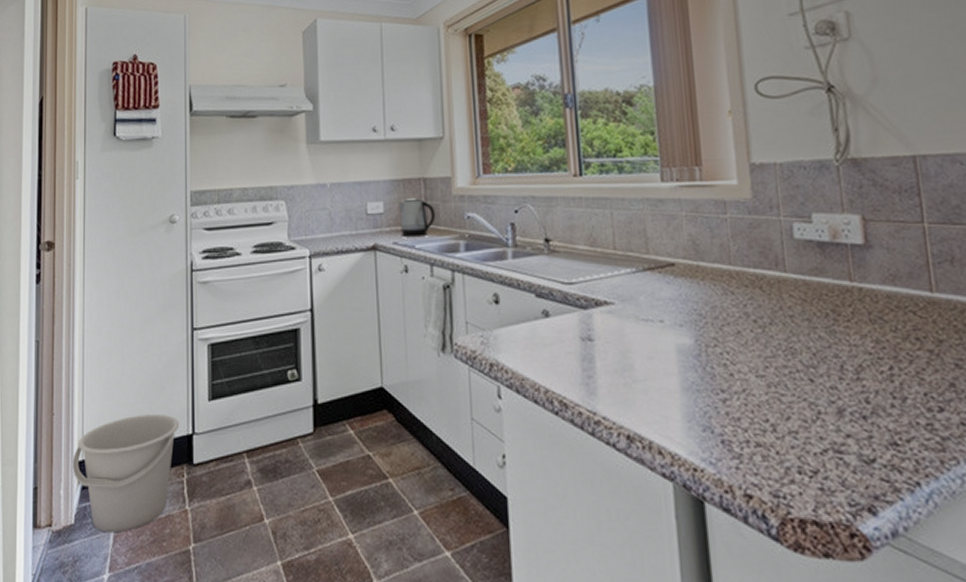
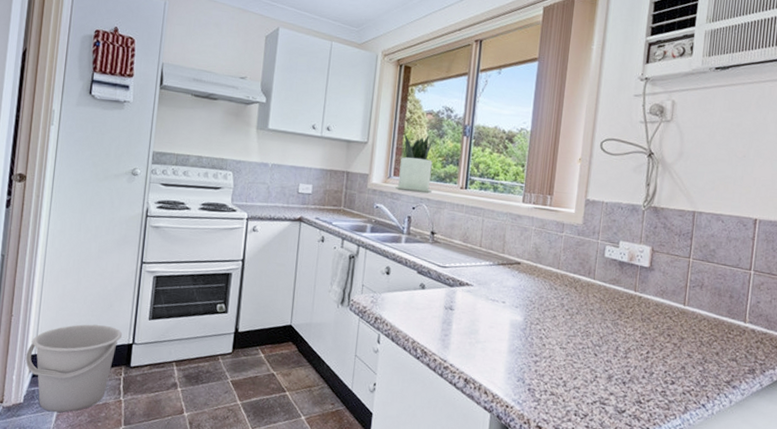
kettle: present [398,197,436,238] -> none [322,185,353,217]
planter: none [487,114,537,192] -> present [394,134,434,194]

